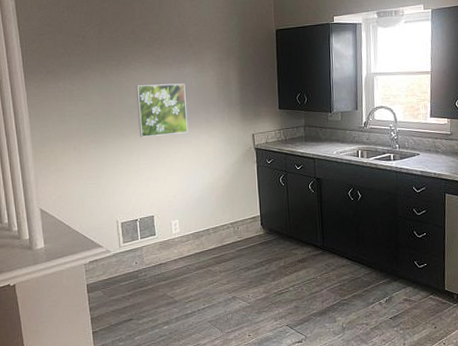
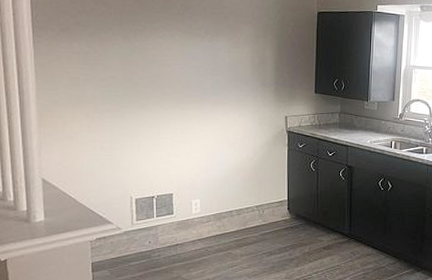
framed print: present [135,83,189,138] -> none [162,54,217,111]

